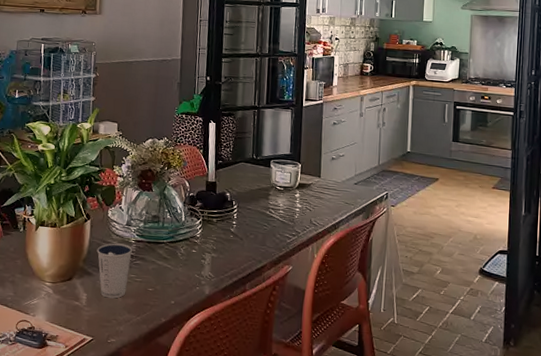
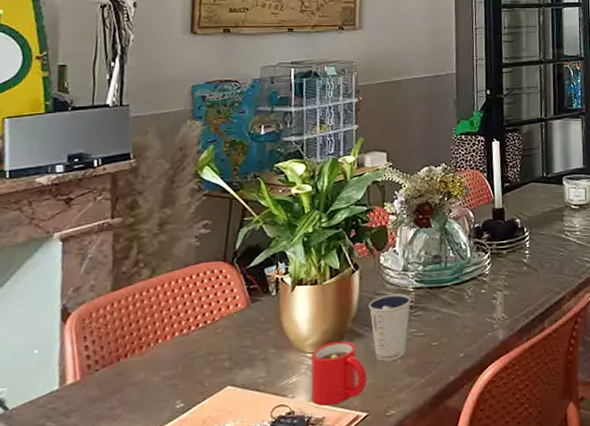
mug: none [48,276,94,327] -> present [311,340,367,406]

